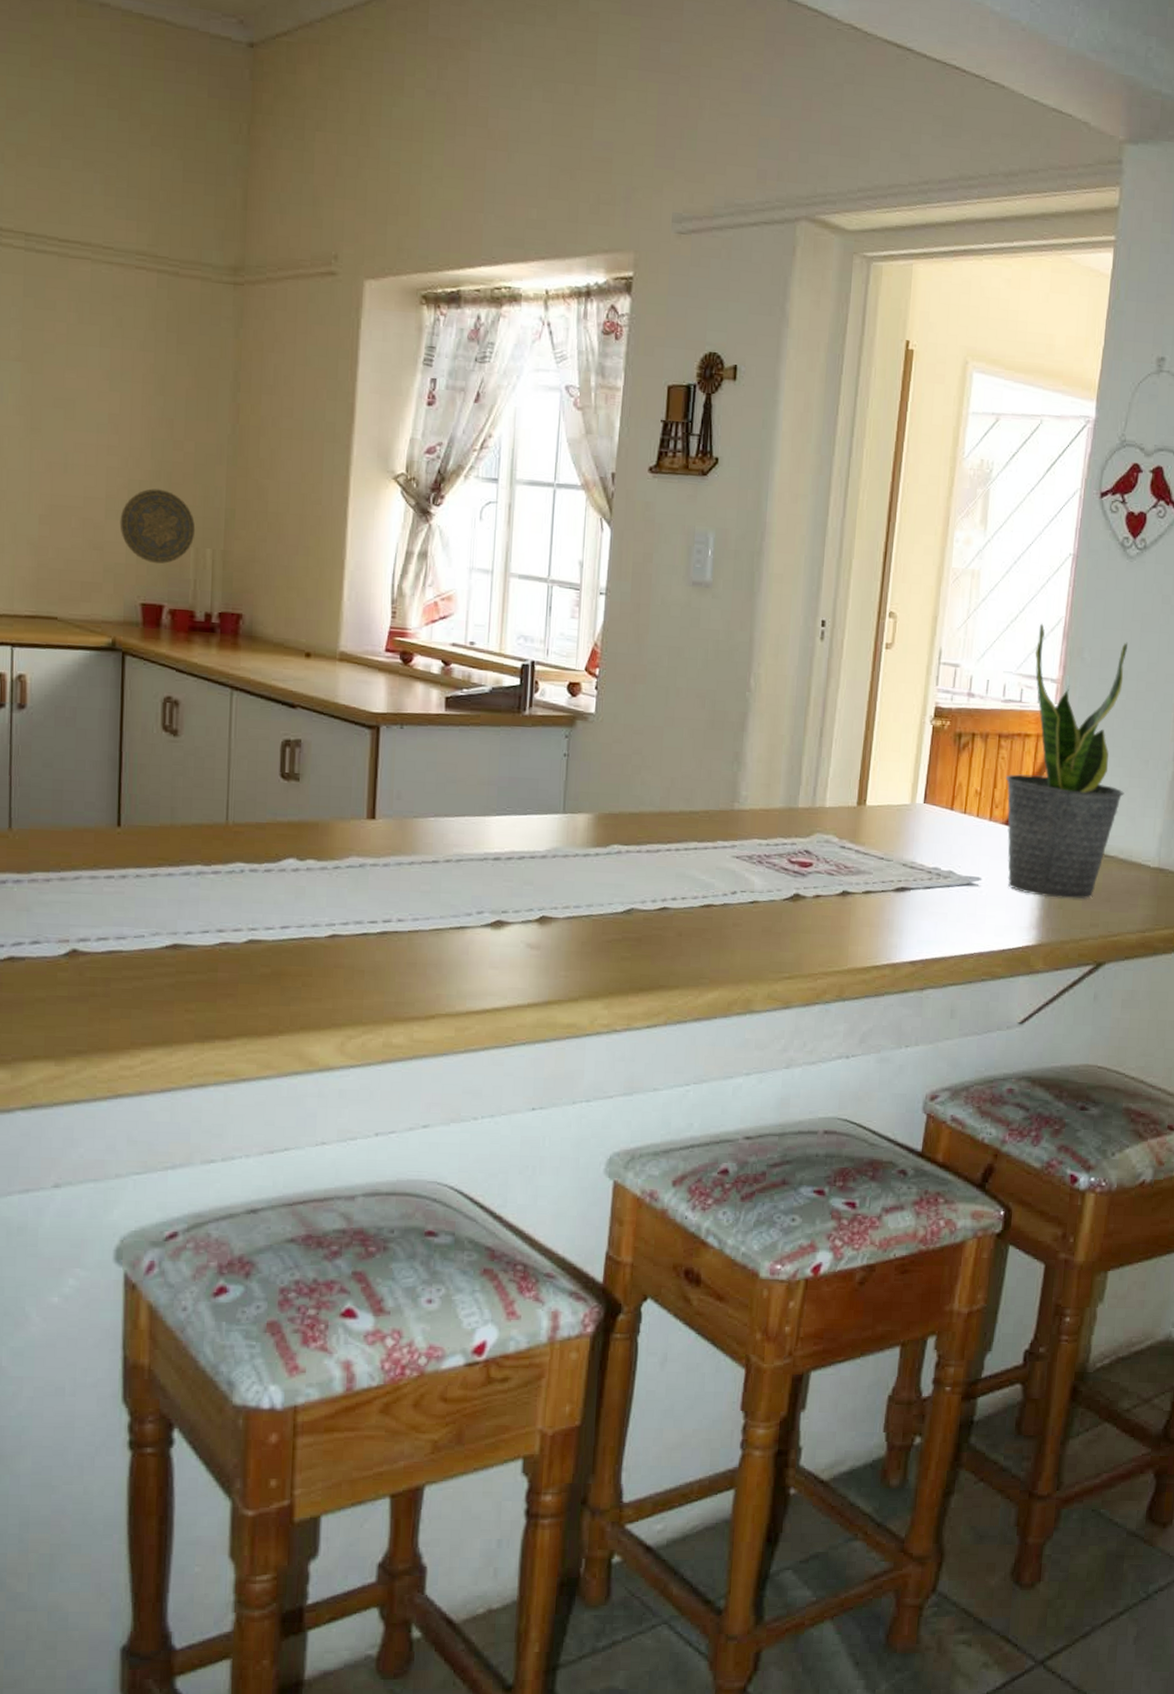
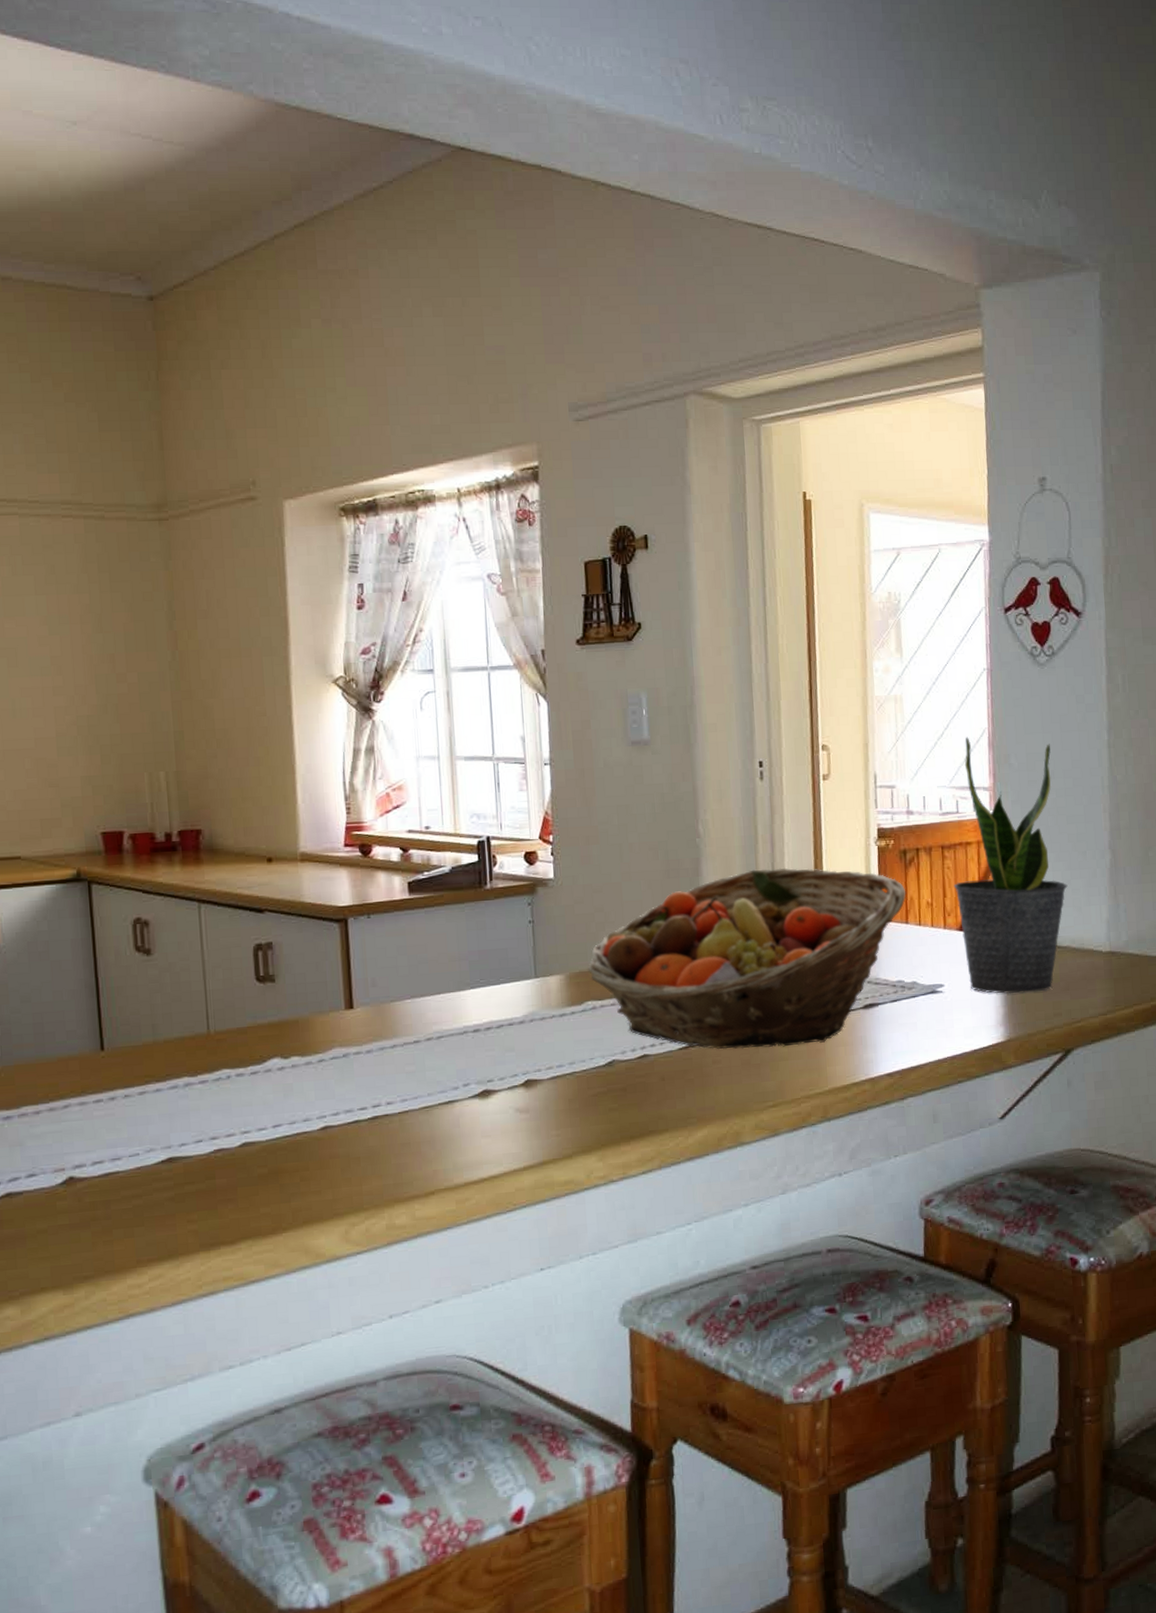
decorative plate: present [119,488,196,564] -> none [72,721,147,792]
fruit basket: none [617,732,956,920] -> present [587,867,907,1050]

